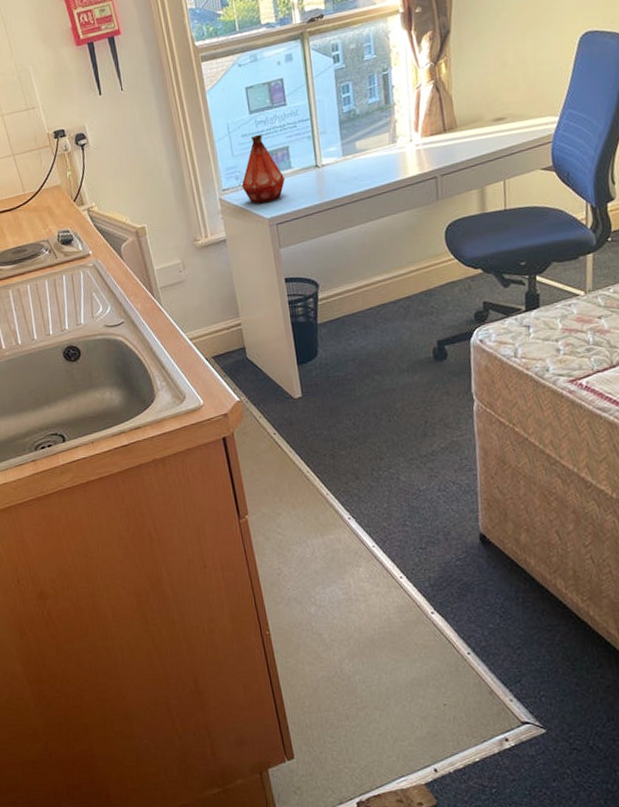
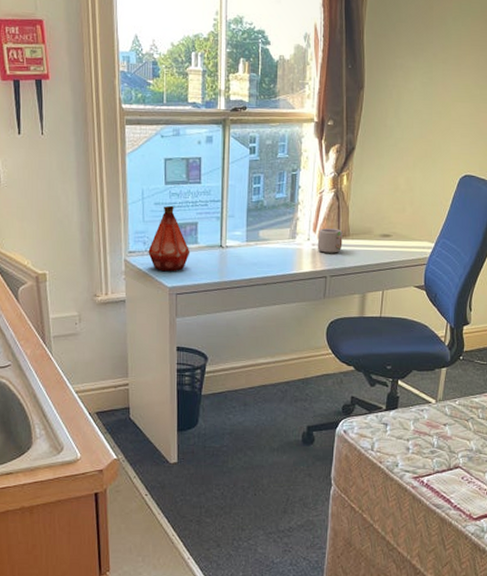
mug: none [421,122,450,152] -> present [317,228,343,253]

